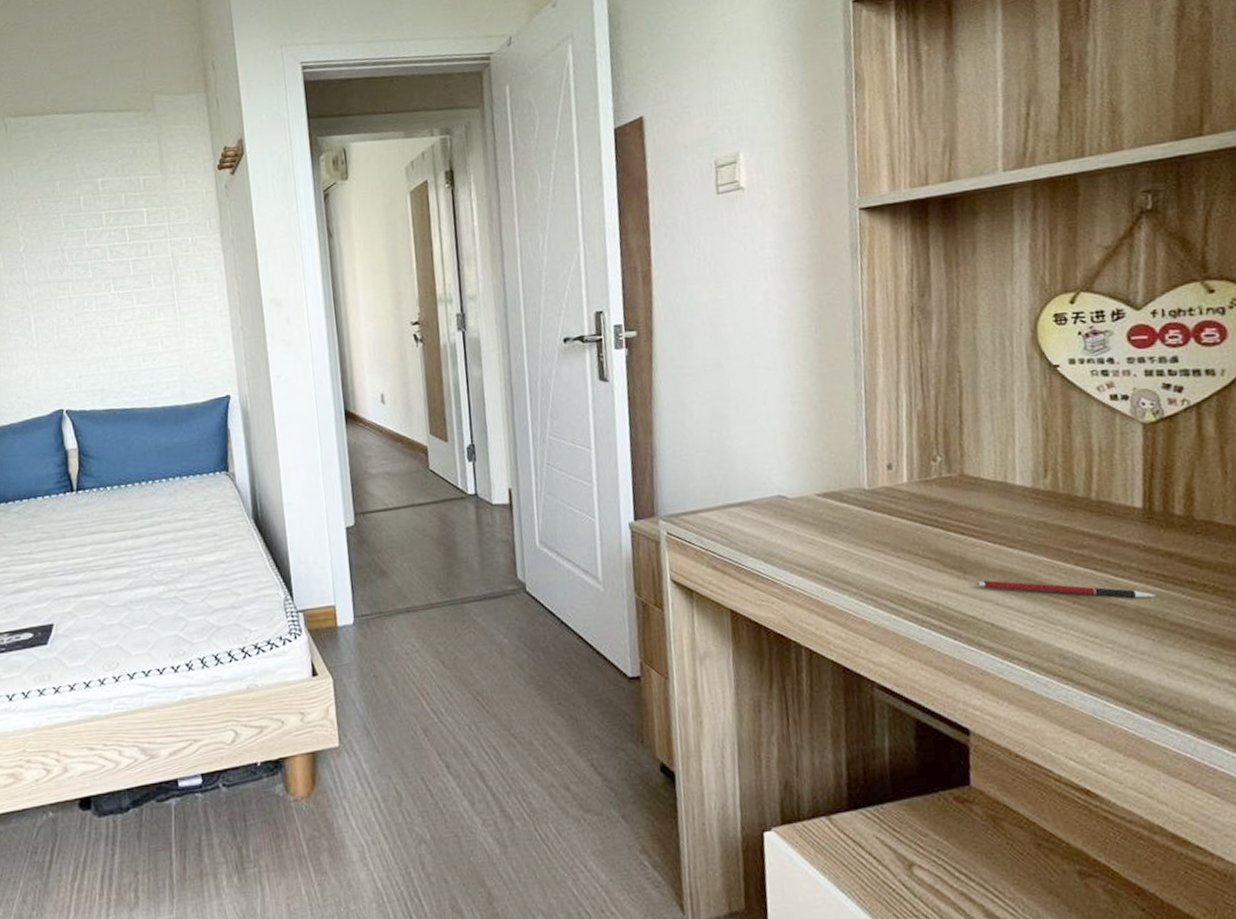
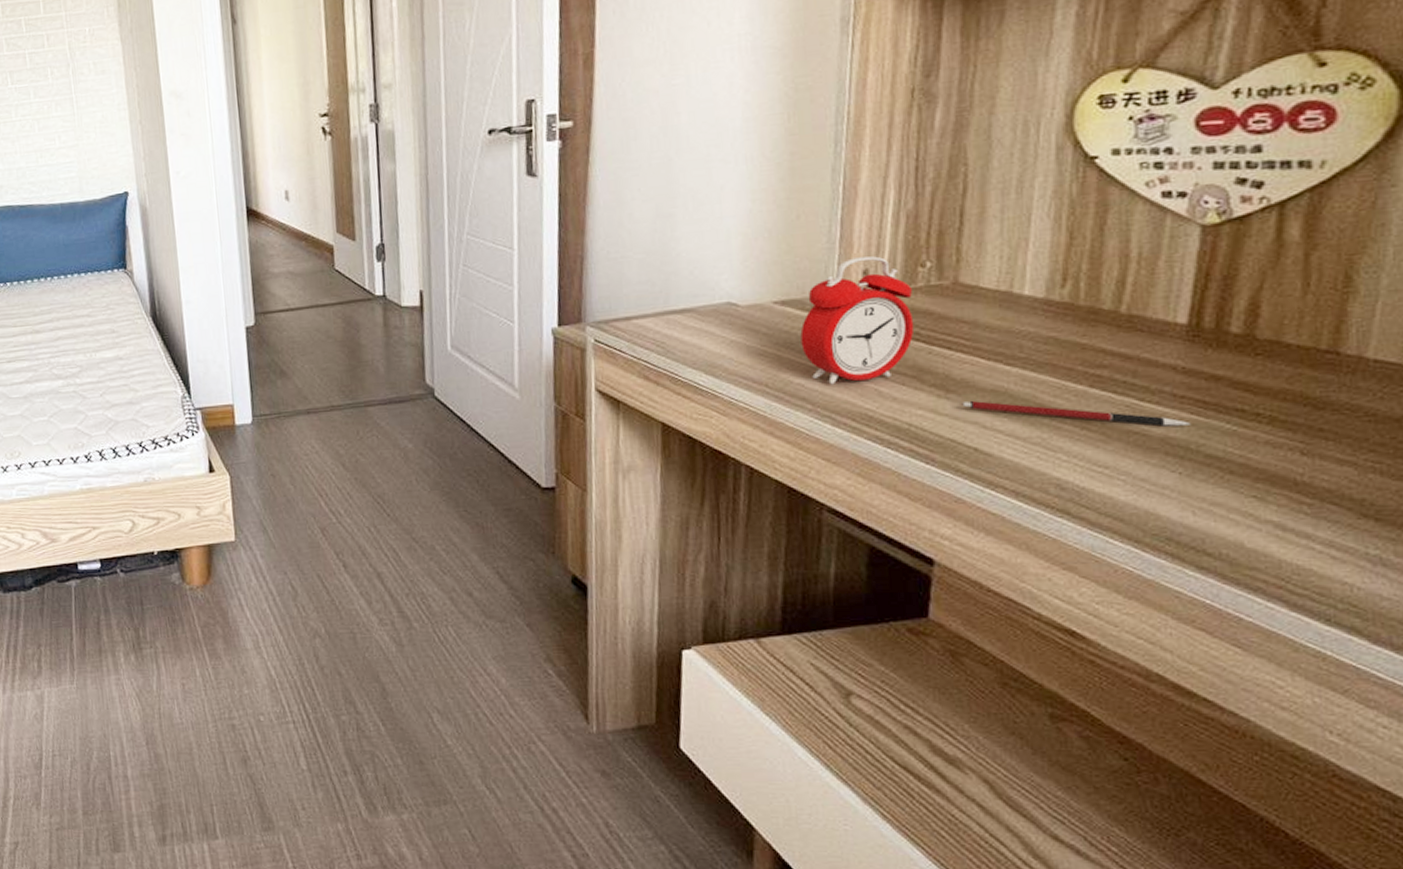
alarm clock: none [841,452,934,570] -> present [800,256,915,385]

